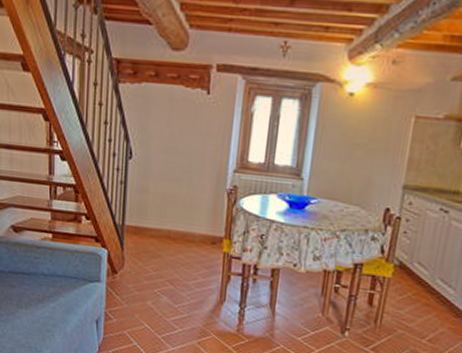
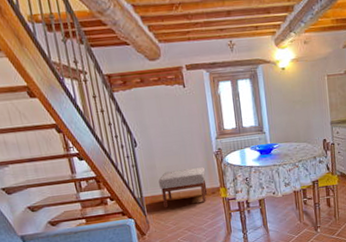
ottoman: none [147,200,211,253] -> present [158,167,208,208]

